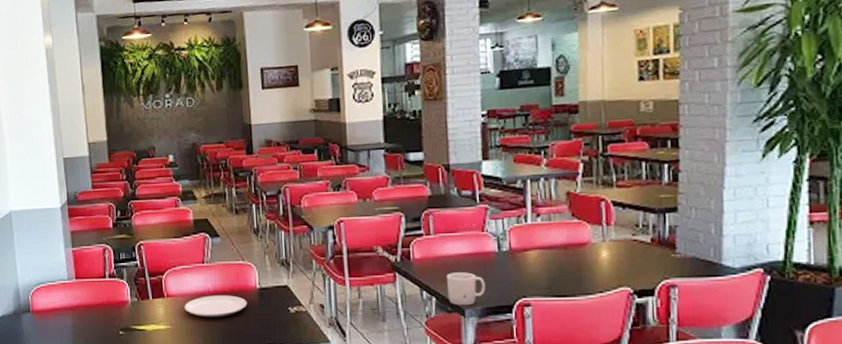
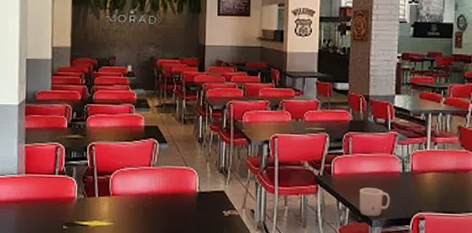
plate: present [184,295,247,318] -> none [128,196,187,217]

